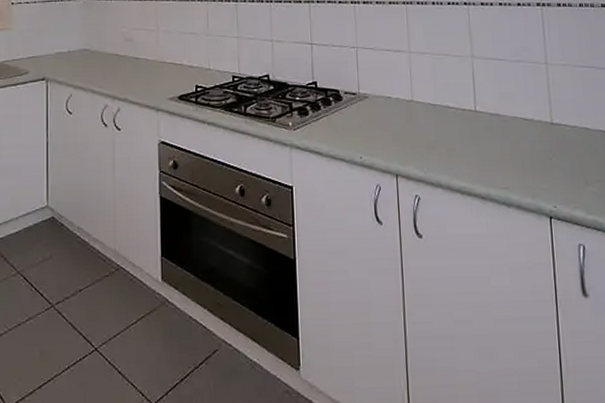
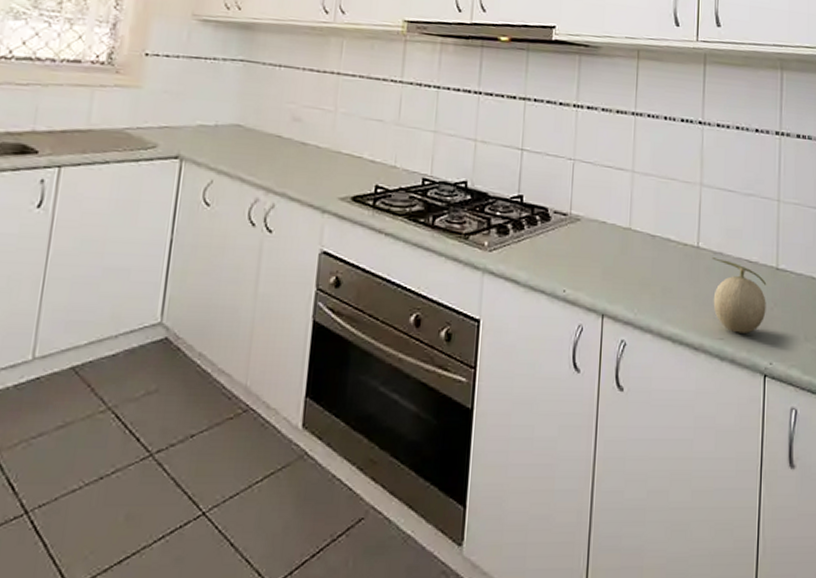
fruit: none [489,119,546,182] -> present [712,258,767,334]

